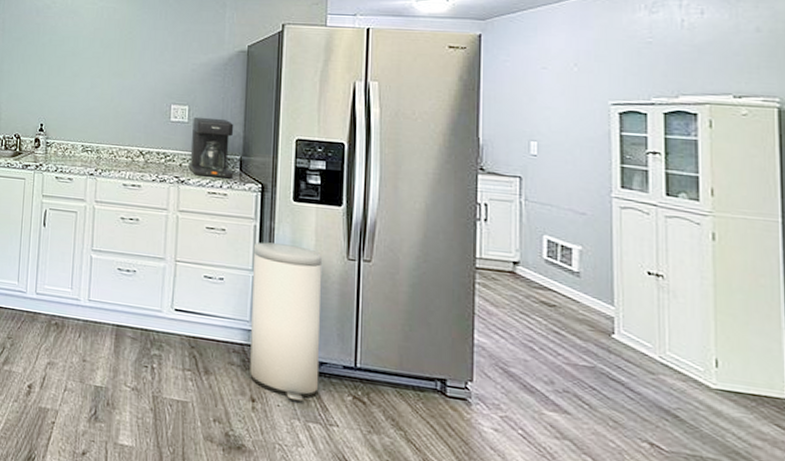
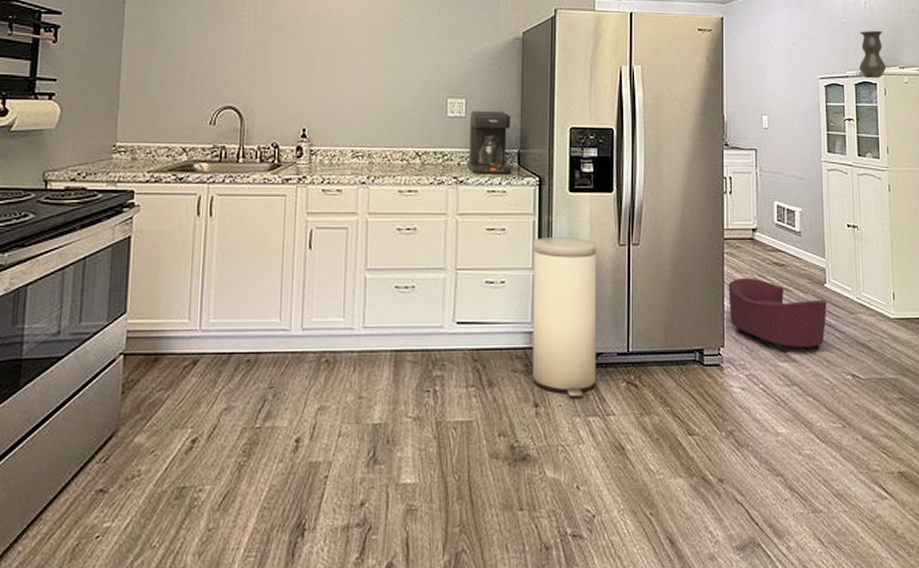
dog bed: none [479,312,615,406] -> present [728,277,827,353]
vase: none [671,52,714,109] -> present [859,30,887,79]

